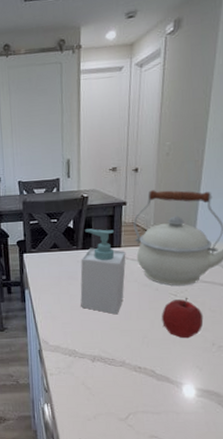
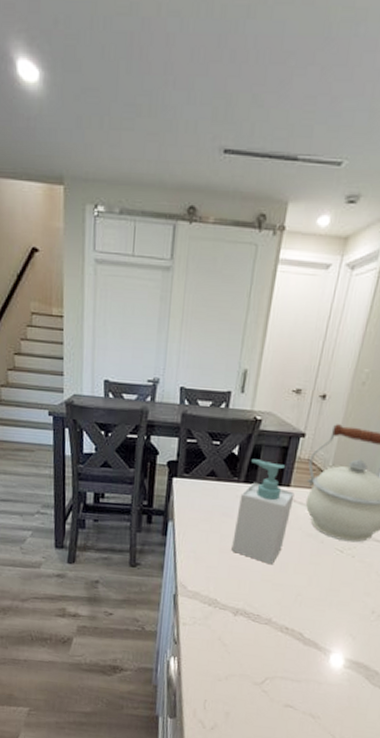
apple: present [162,297,204,339] -> none [321,555,369,603]

